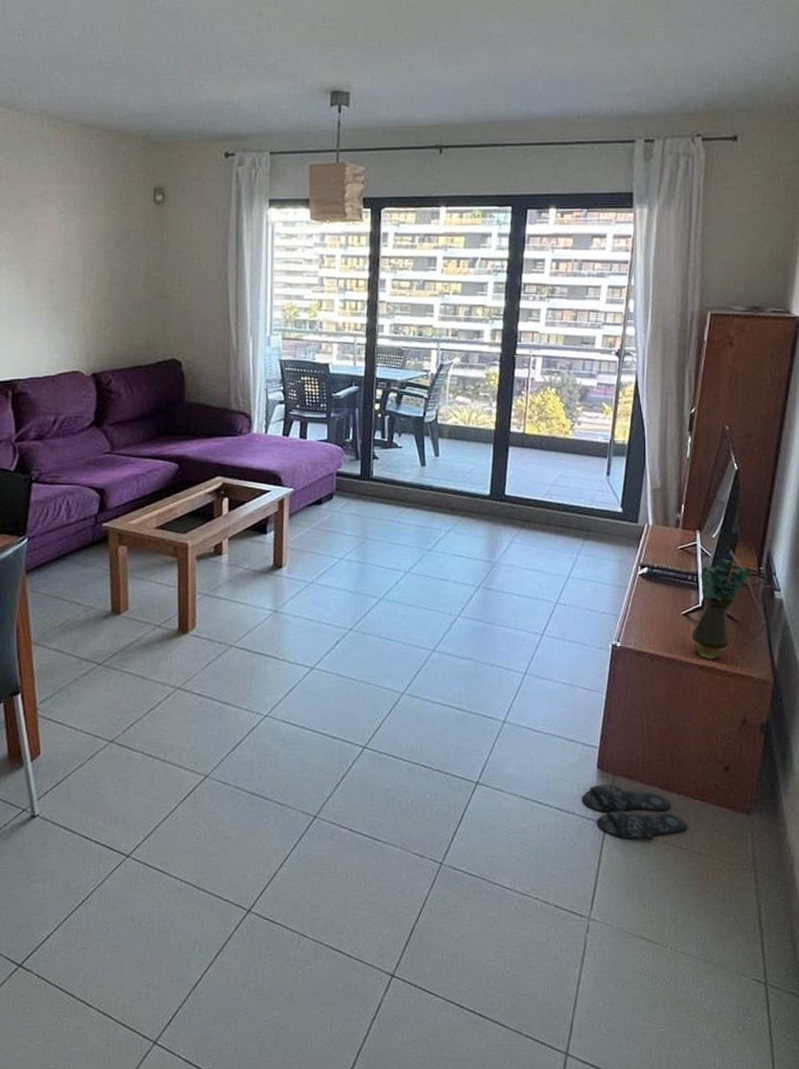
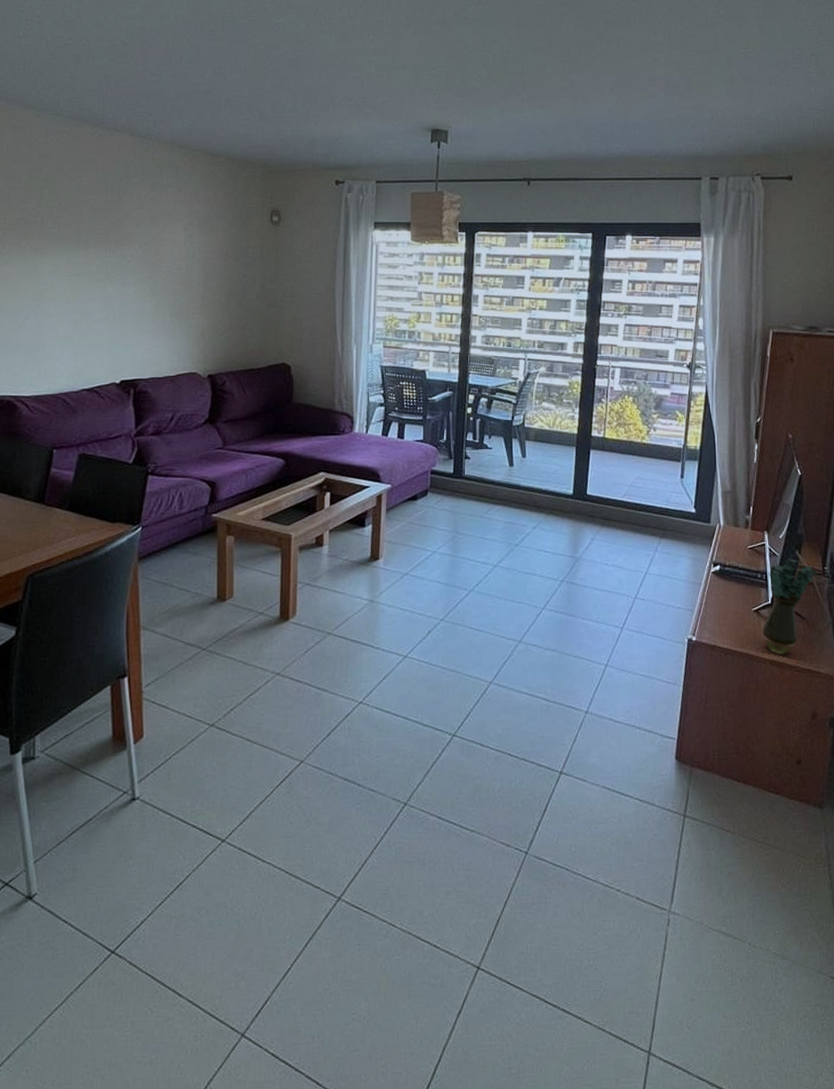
slippers: present [582,784,687,840] -> none [661,775,763,832]

